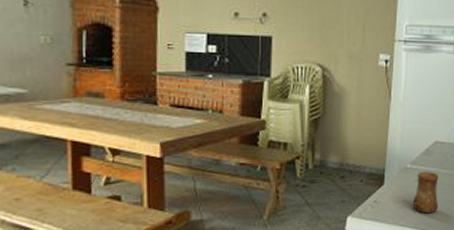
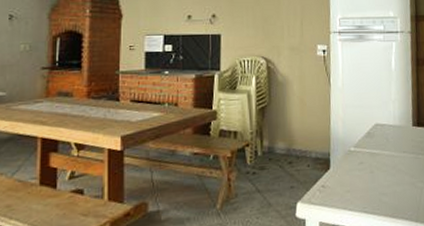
cup: present [412,172,439,214] -> none [359,154,385,197]

